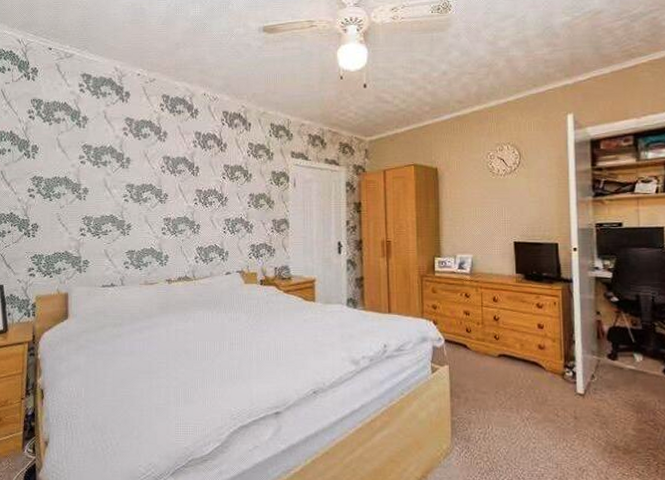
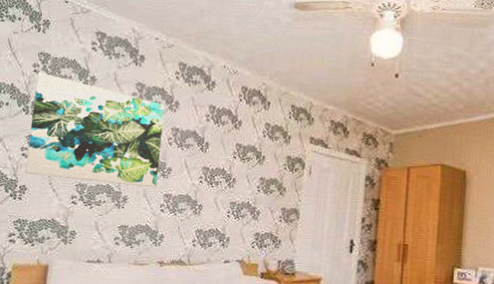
wall art: none [33,118,156,214] -> present [25,72,165,188]

